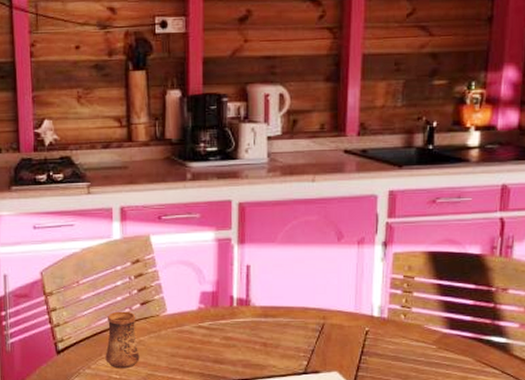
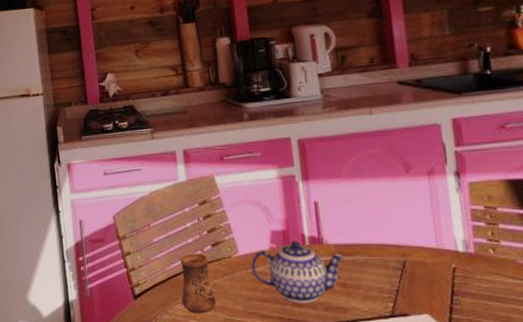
teapot: none [178,302,269,360] -> present [251,240,345,303]

